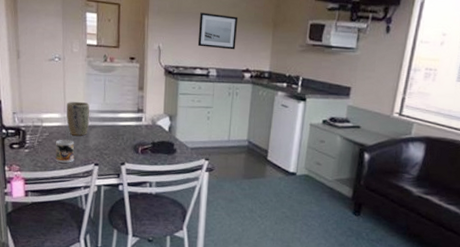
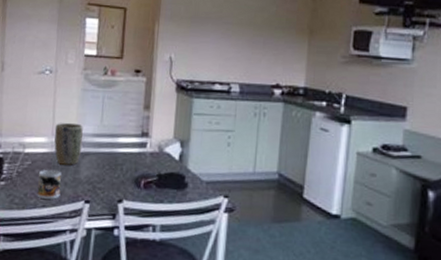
wall art: present [197,12,239,50] -> none [217,17,267,61]

